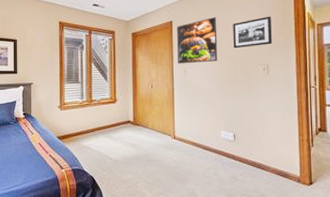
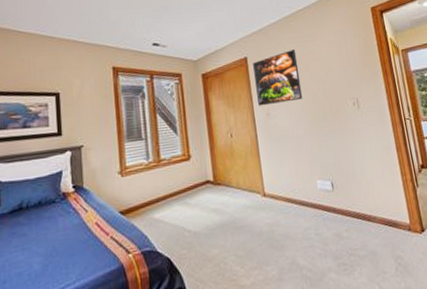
picture frame: present [233,16,272,49] -> none [314,44,358,84]

